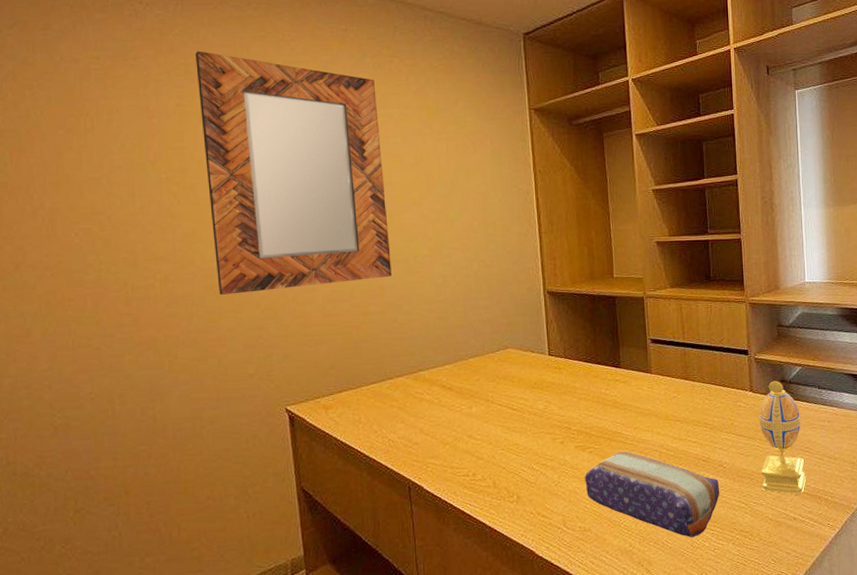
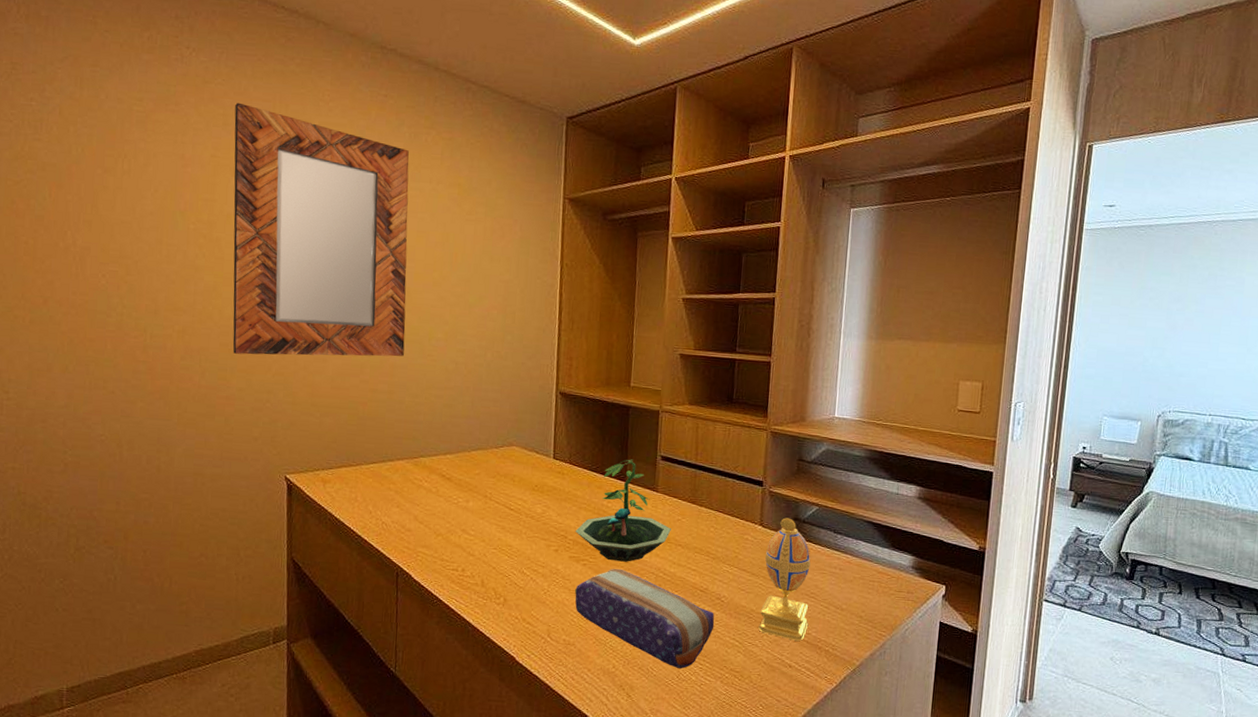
terrarium: none [578,346,669,445] -> present [575,459,671,562]

